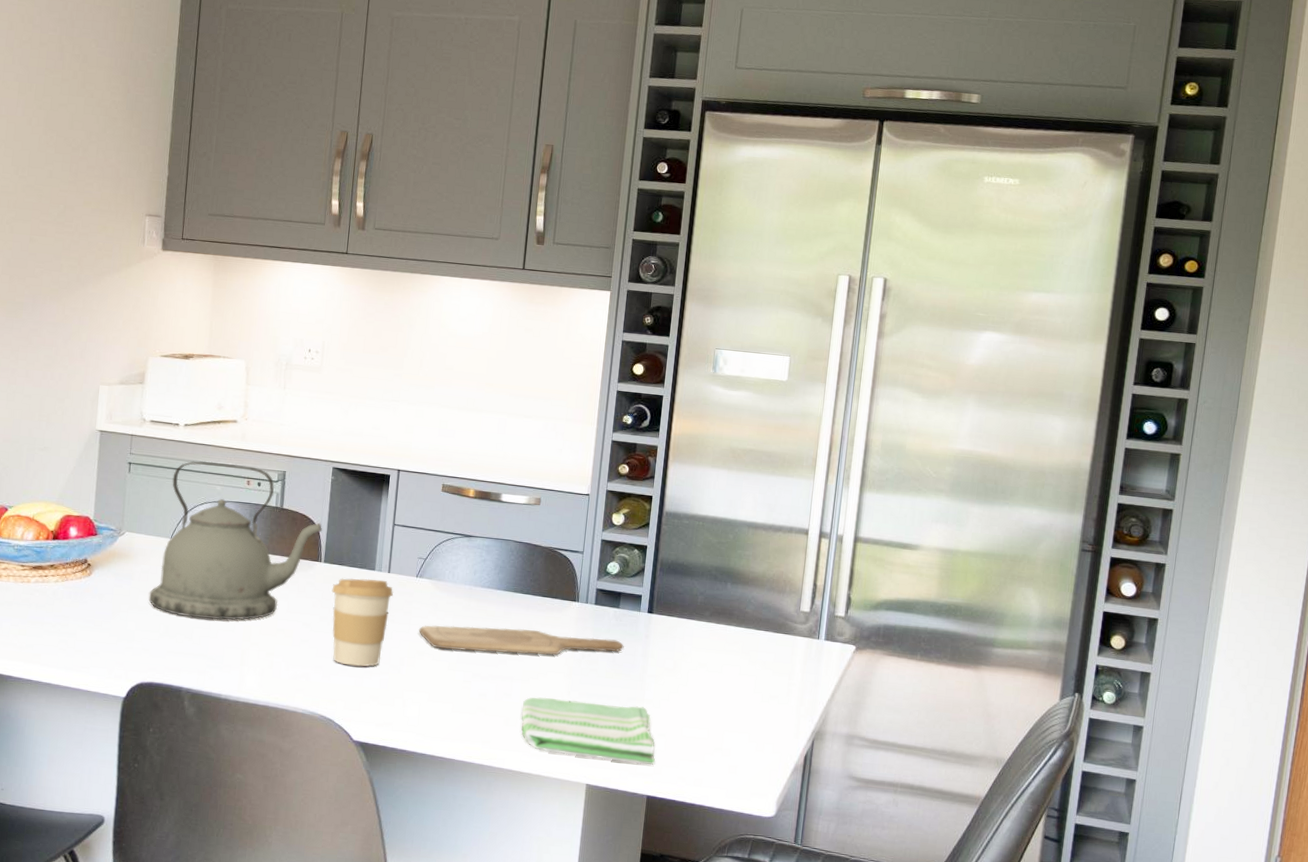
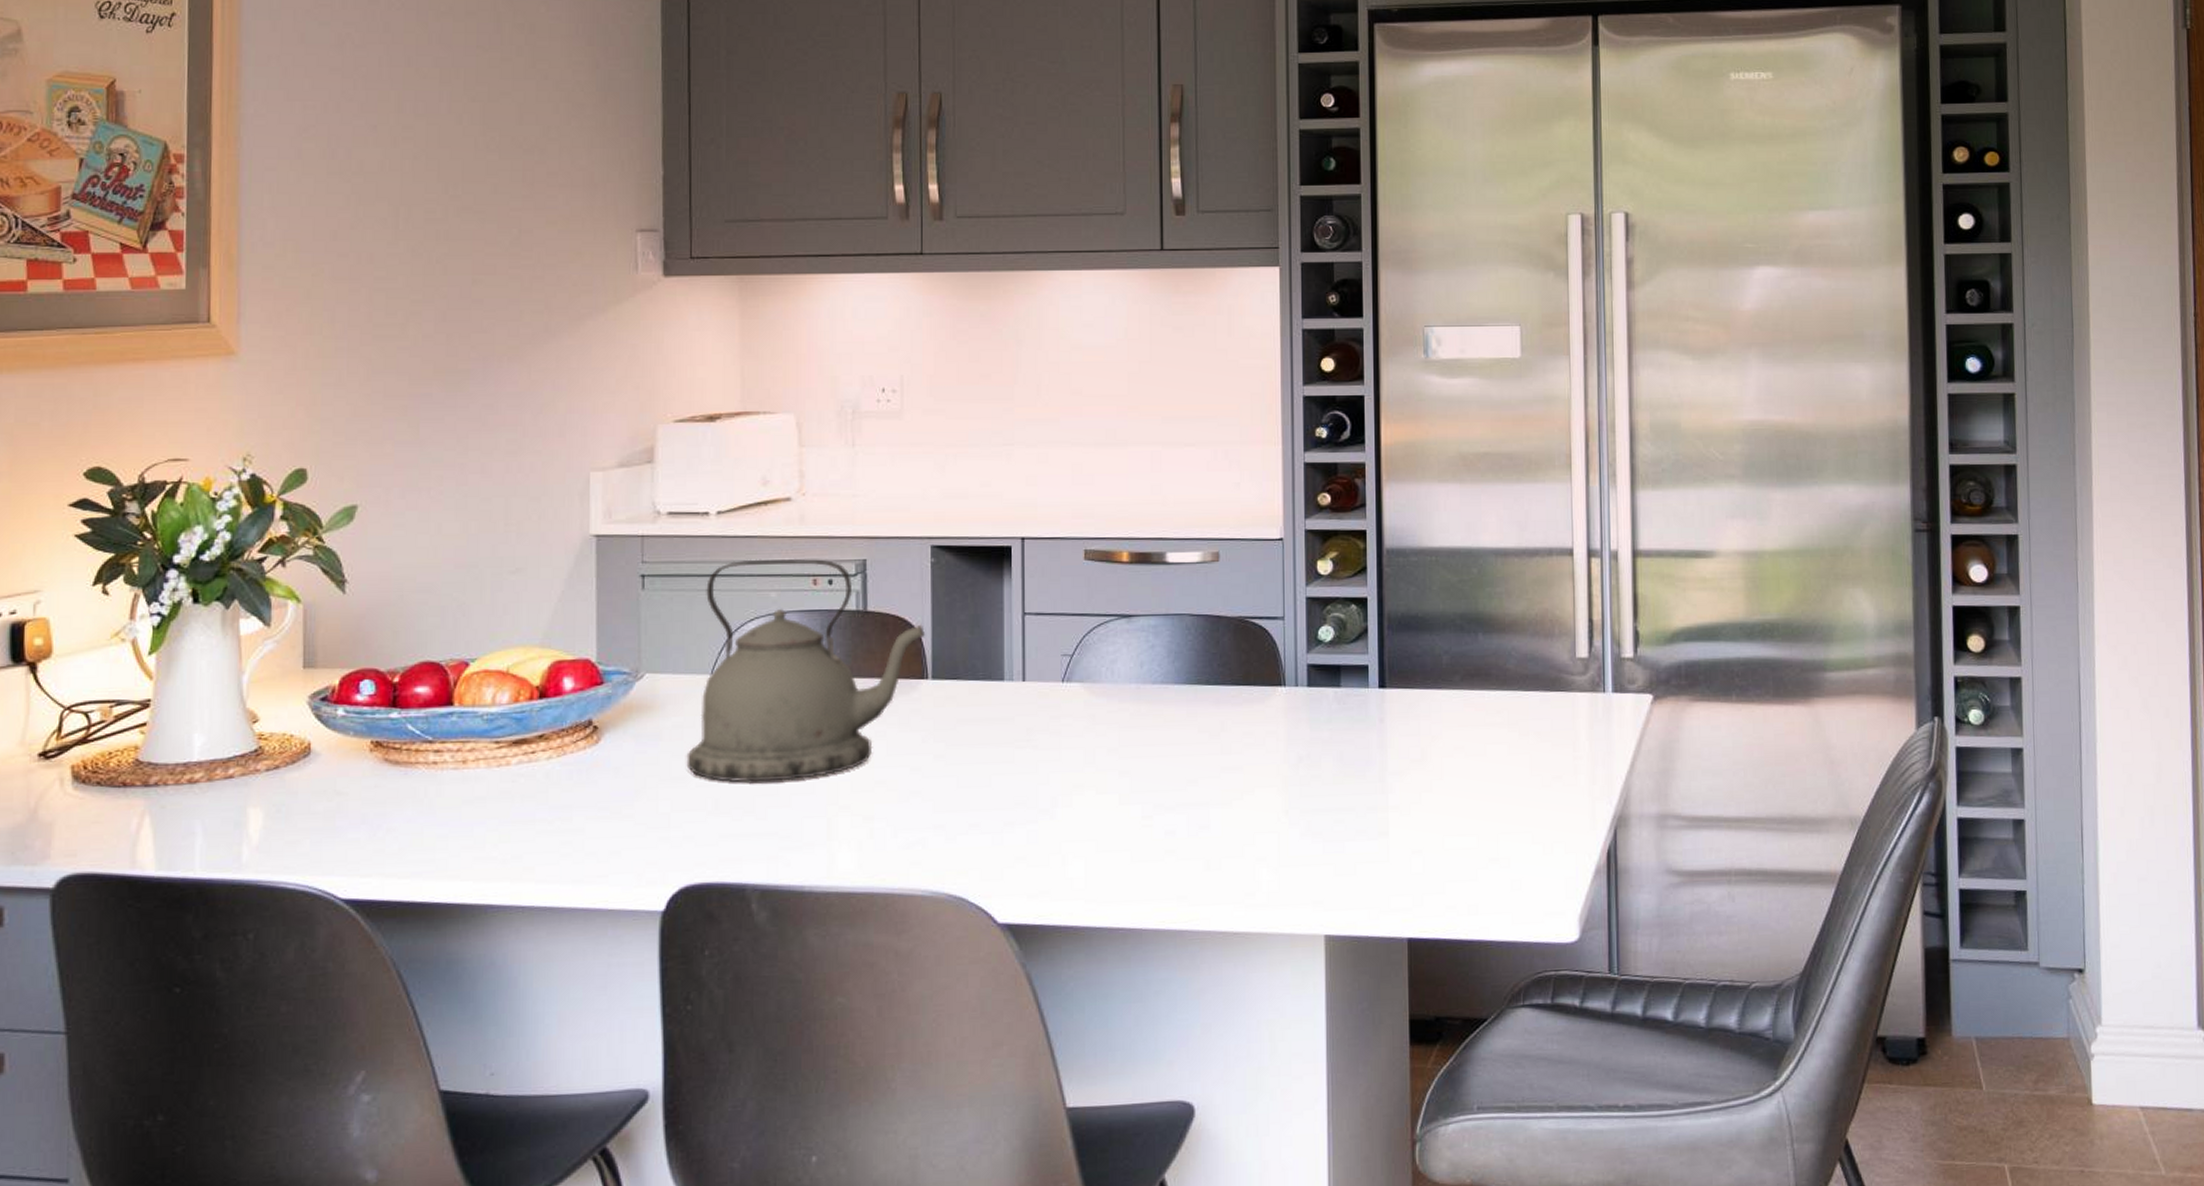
coffee cup: present [331,578,394,667] -> none [946,692,1033,819]
cutting board: present [418,625,624,656] -> none [1072,730,1353,777]
dish towel: present [521,697,655,766] -> none [1226,817,1412,899]

